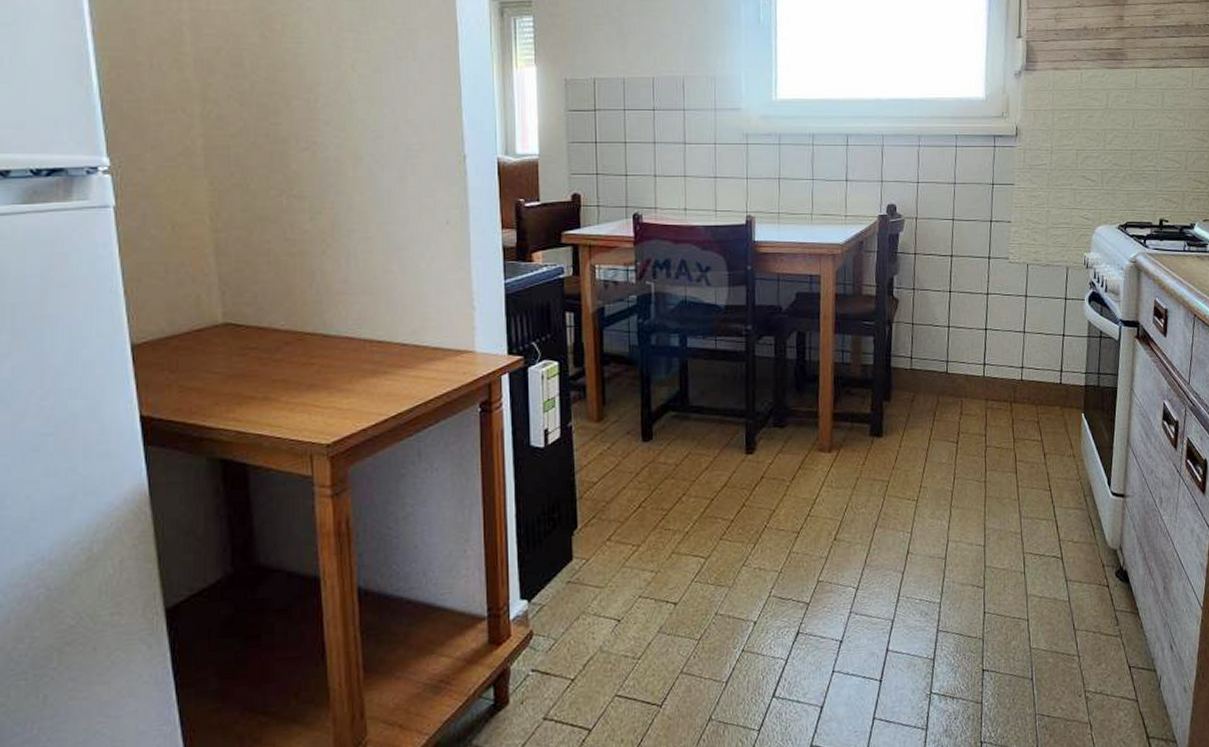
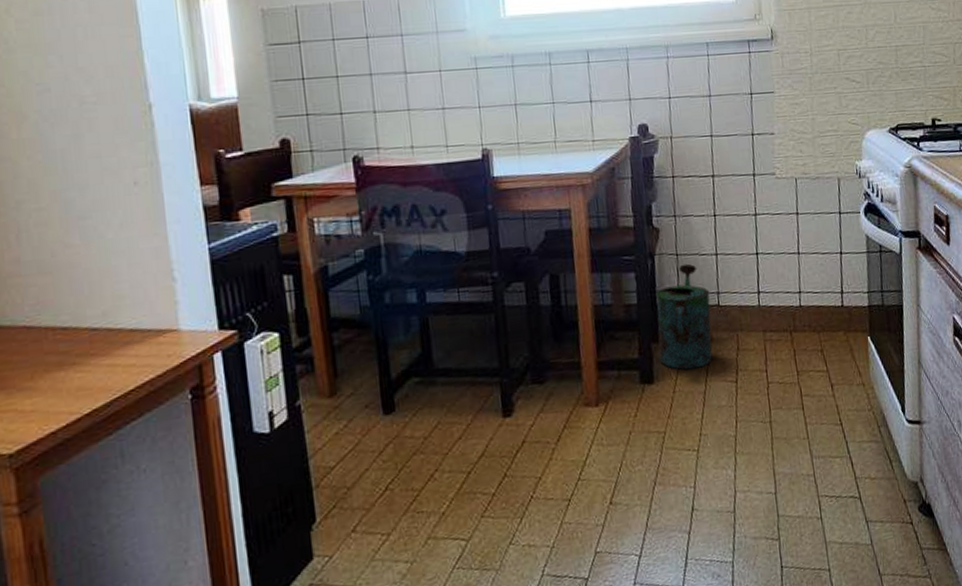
watering can: none [889,332,940,428] -> present [656,263,713,370]

